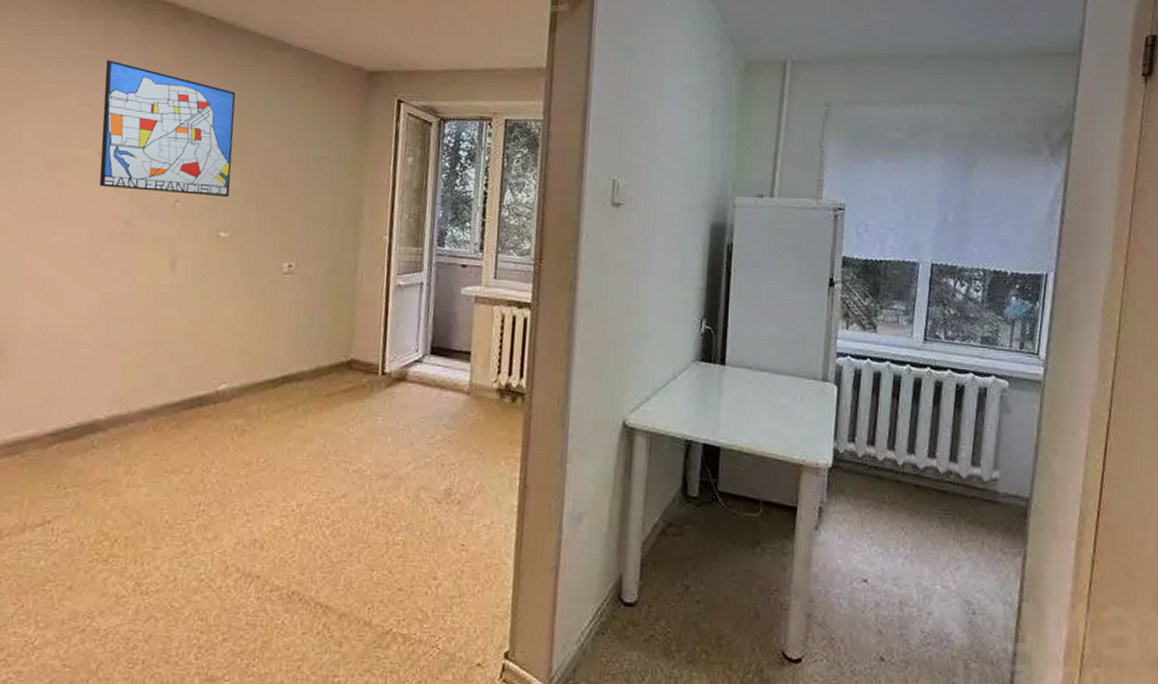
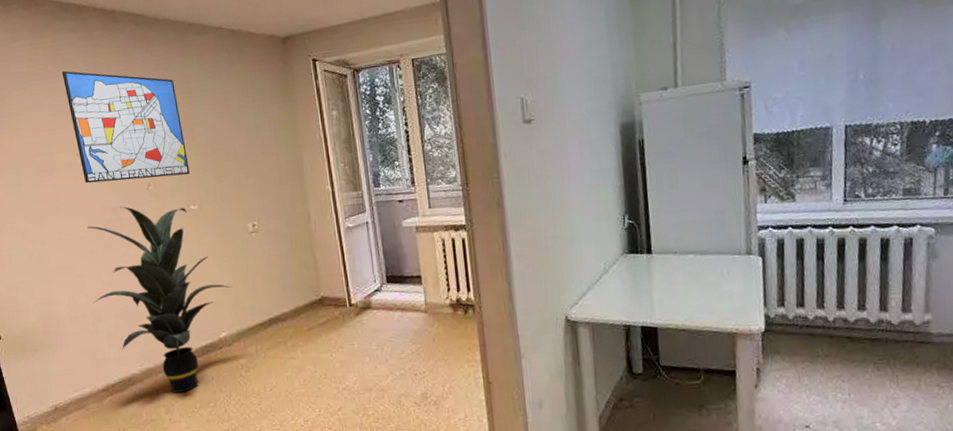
indoor plant: none [69,219,248,451] -> present [87,206,233,393]

